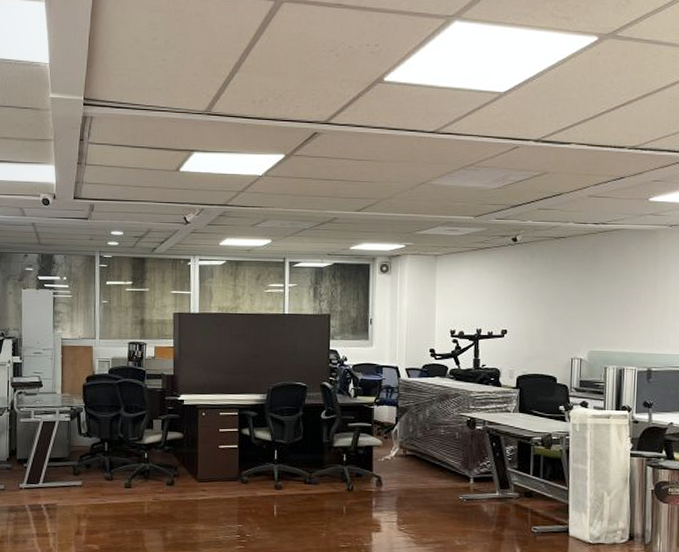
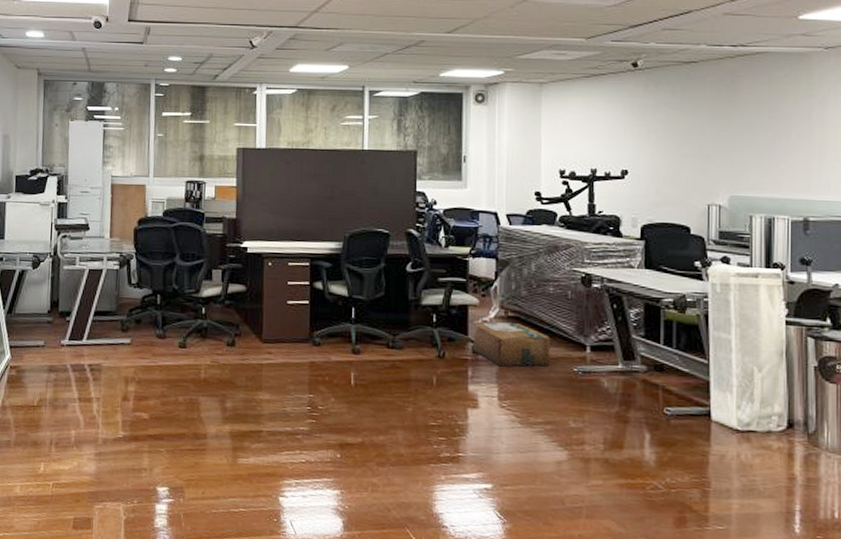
cardboard box: none [377,460,441,497] -> present [473,322,551,367]

